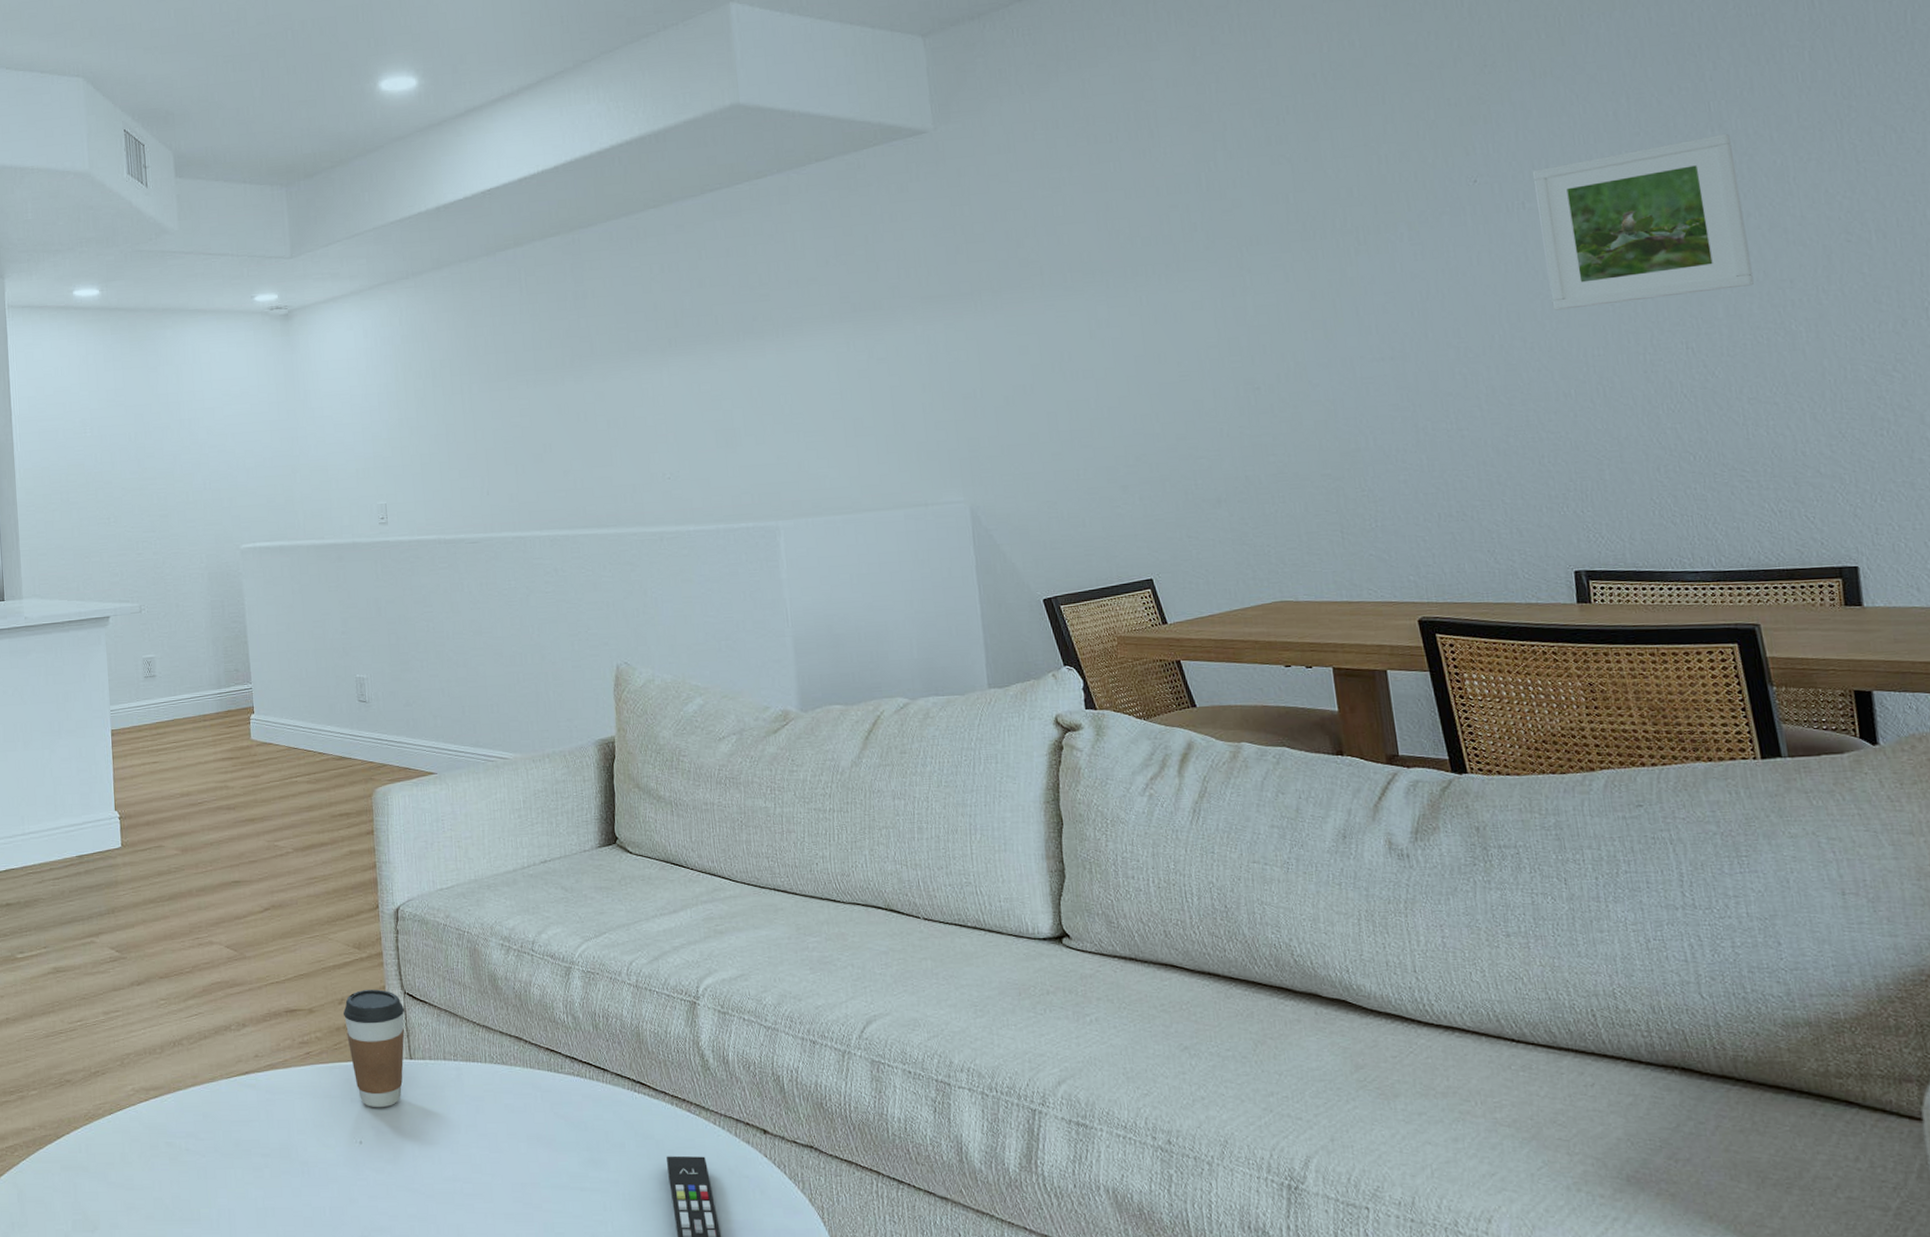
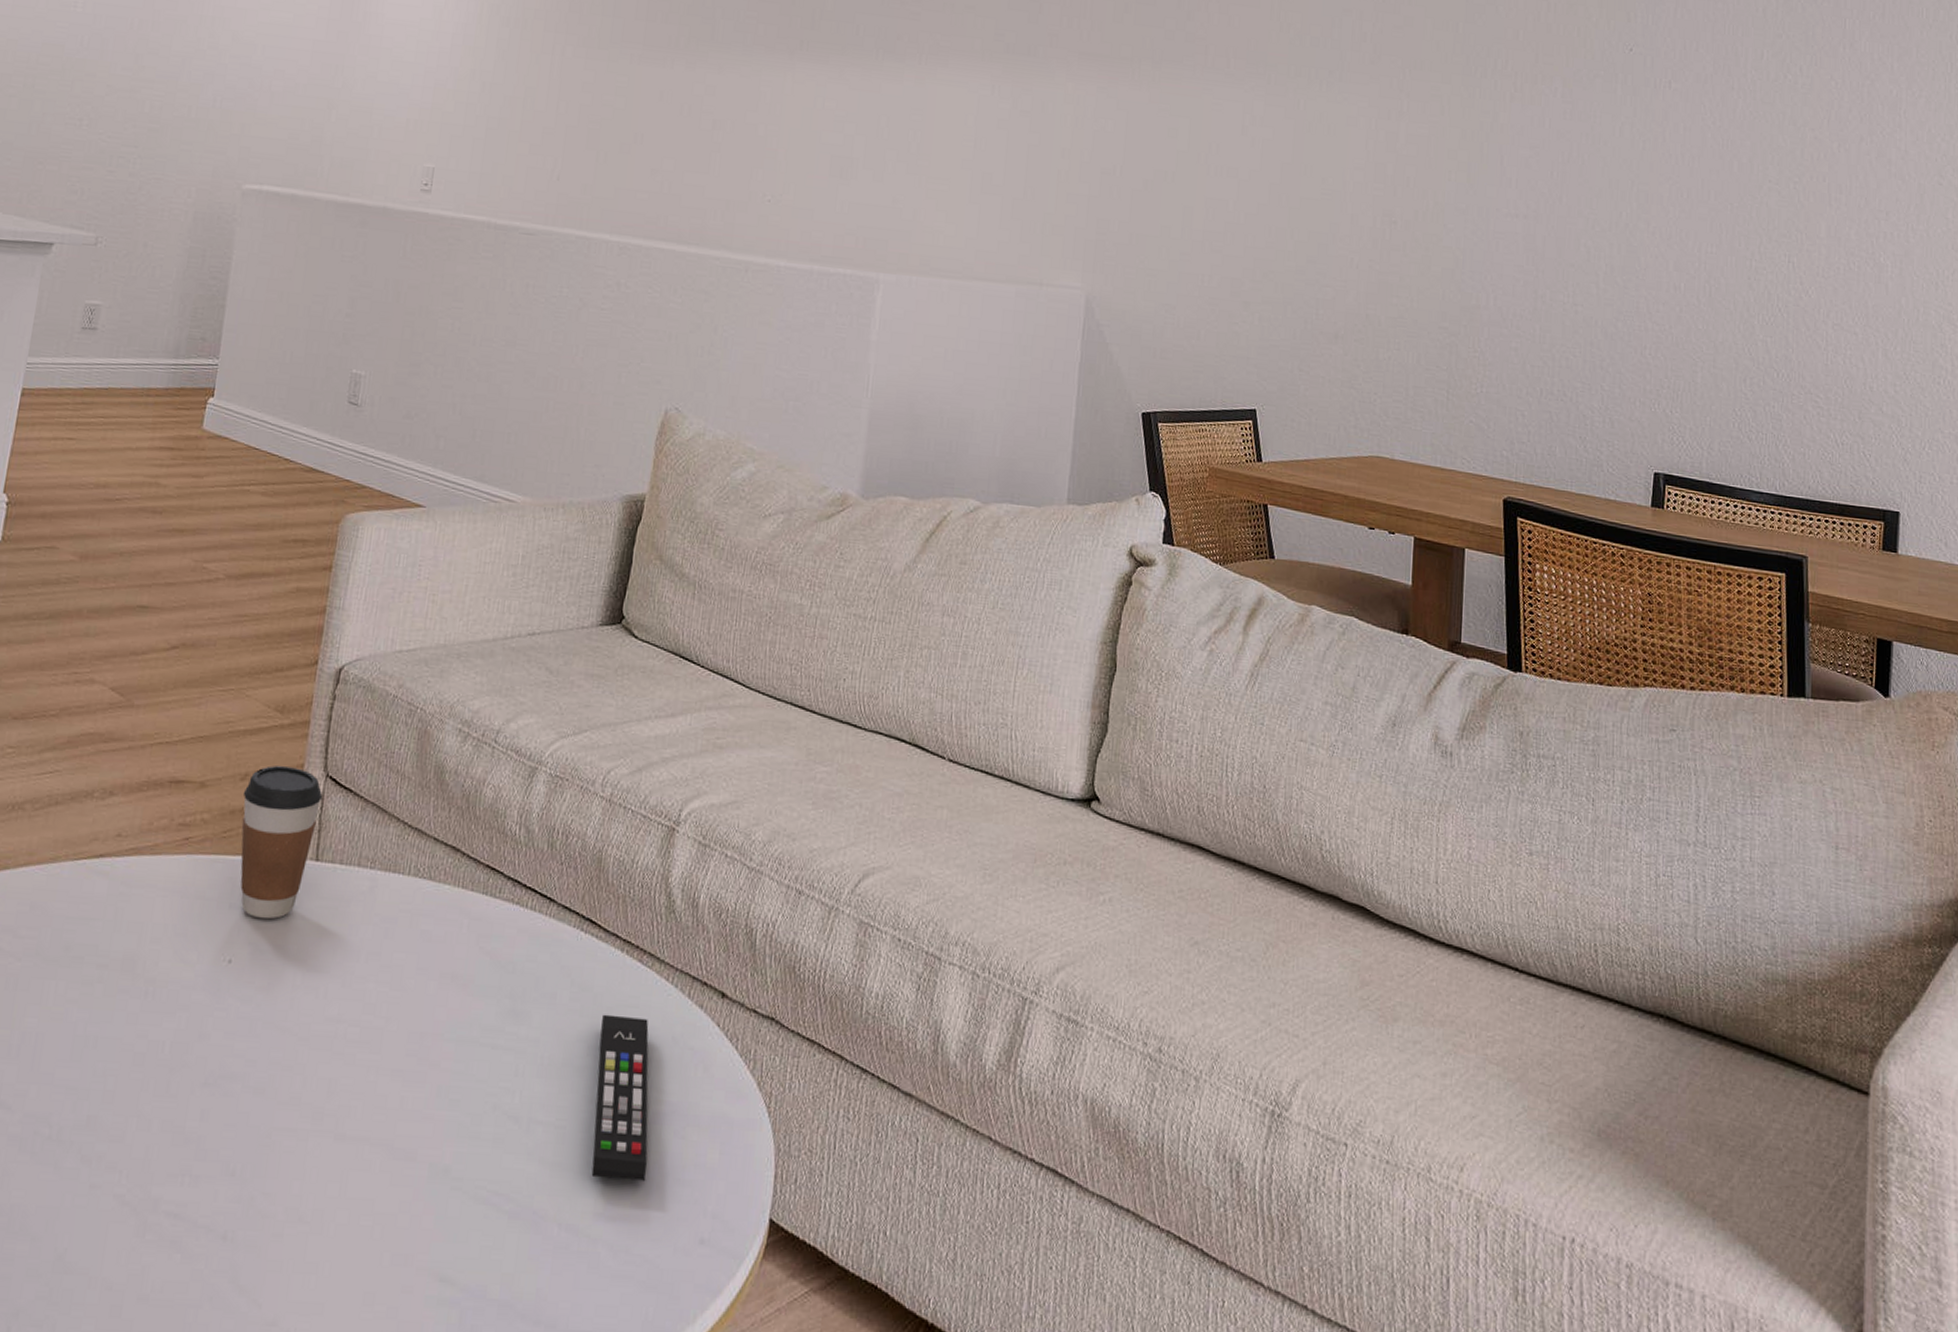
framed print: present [1532,133,1754,311] -> none [1679,51,1858,211]

